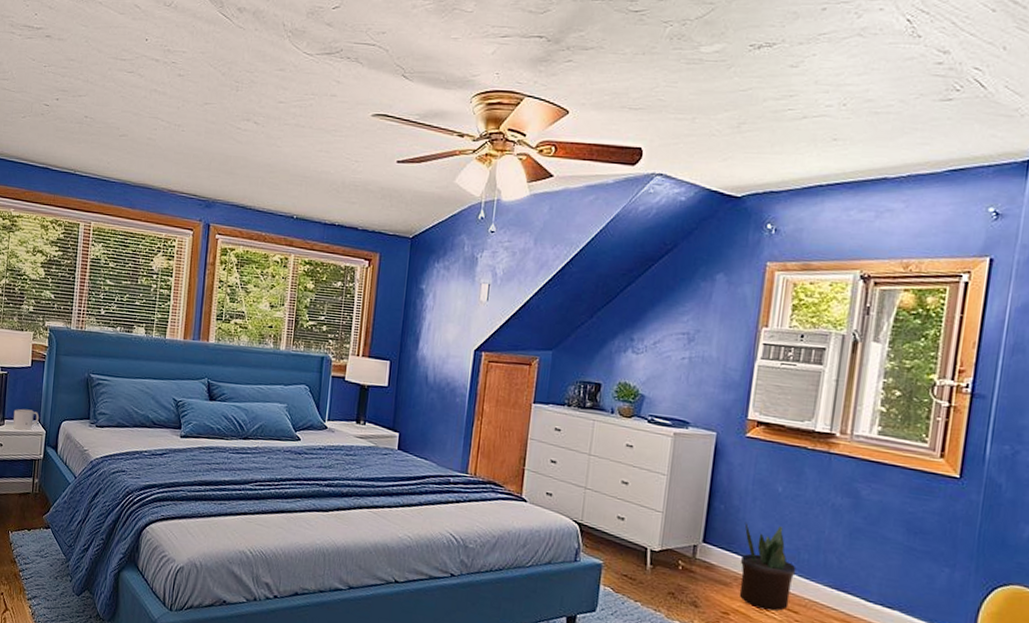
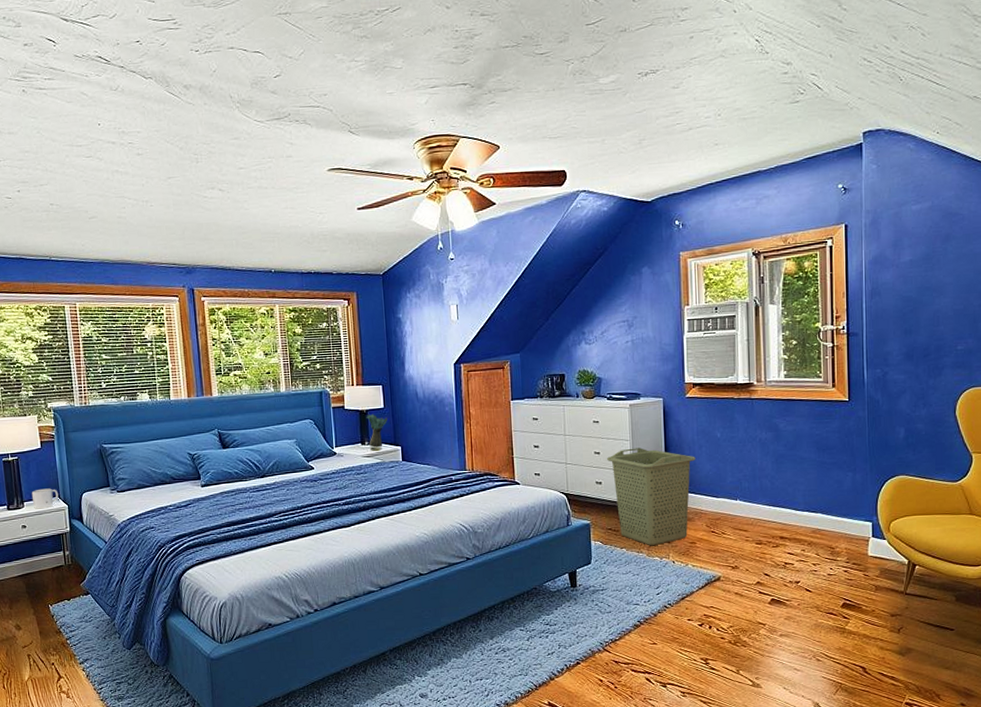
vase: none [364,390,391,435] -> present [366,413,388,452]
laundry basket: none [636,484,746,607] -> present [607,448,696,546]
planter: present [739,522,797,611] -> none [696,465,741,534]

